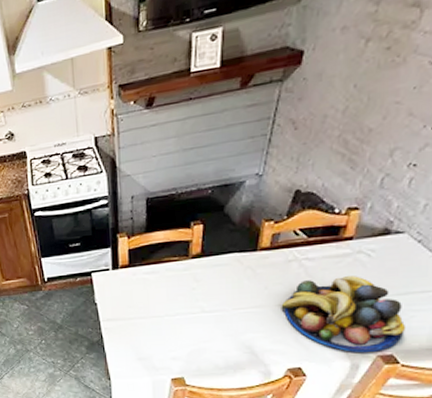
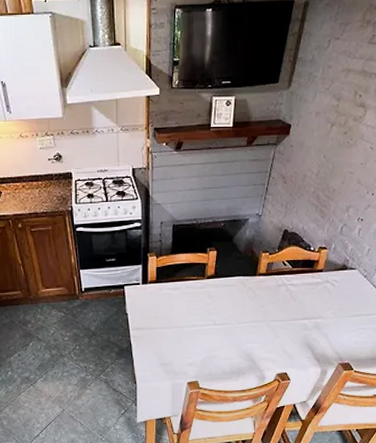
fruit bowl: present [281,276,405,353] -> none [273,300,356,362]

